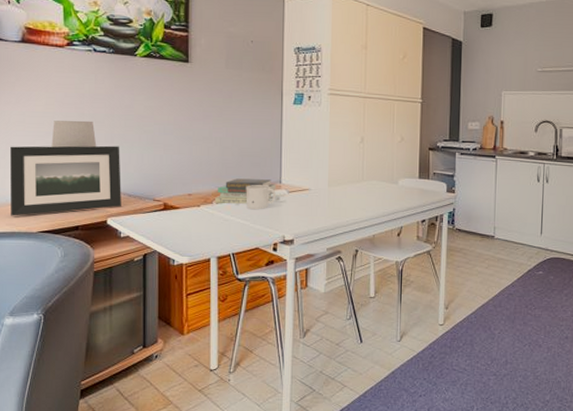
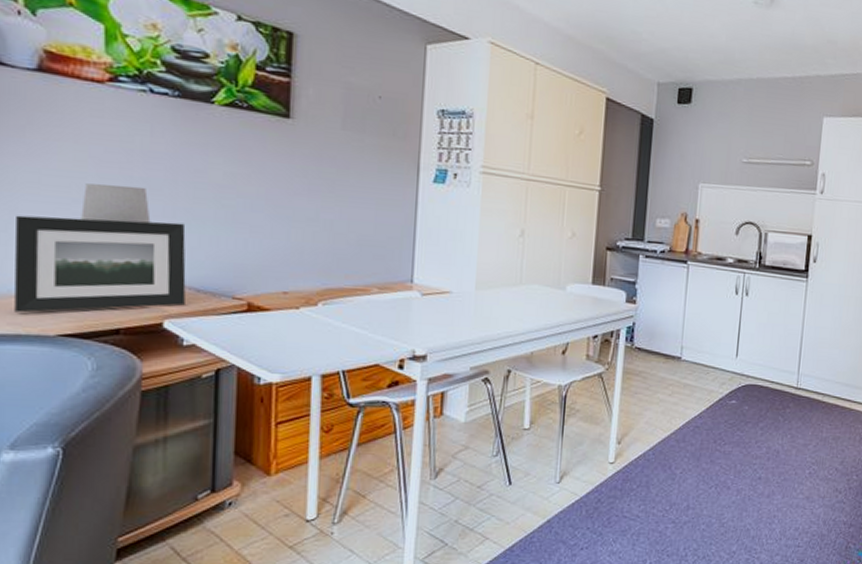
books: present [215,178,276,204] -> none [321,274,406,308]
mug: present [245,184,276,210] -> none [363,282,405,316]

